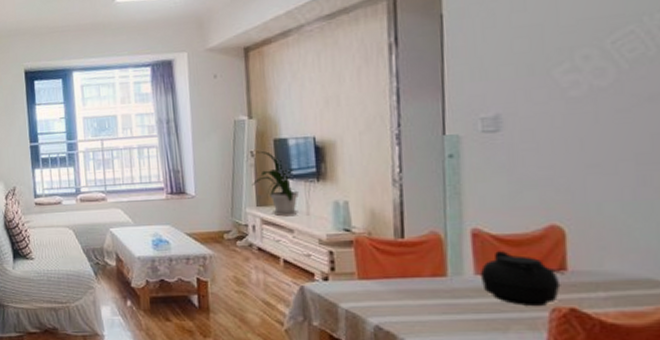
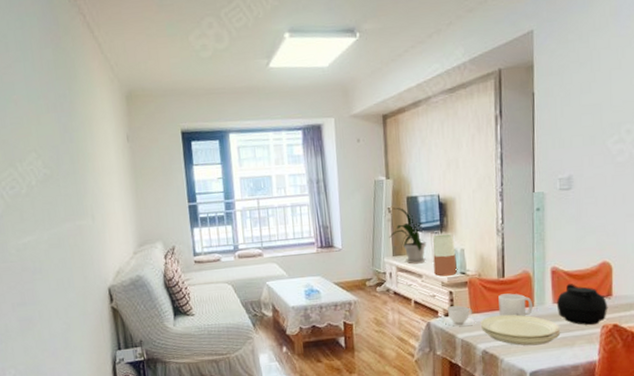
vase: none [306,182,339,233] -> present [432,233,457,277]
teacup: none [320,269,364,294] -> present [442,305,475,326]
plate: none [371,284,488,326] -> present [480,314,561,346]
mug: none [396,258,445,288] -> present [498,293,533,317]

